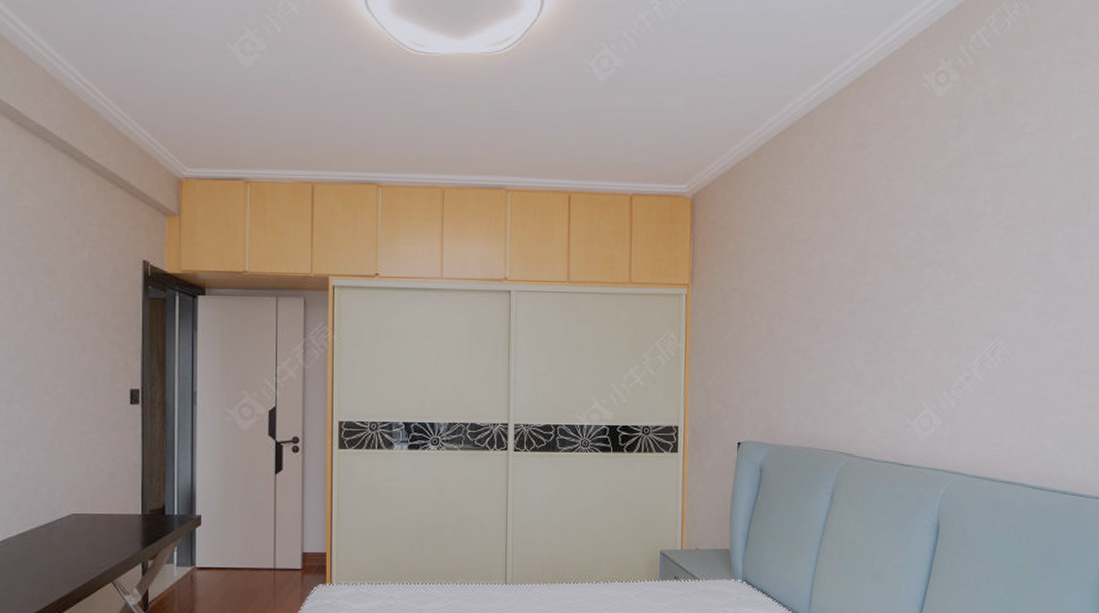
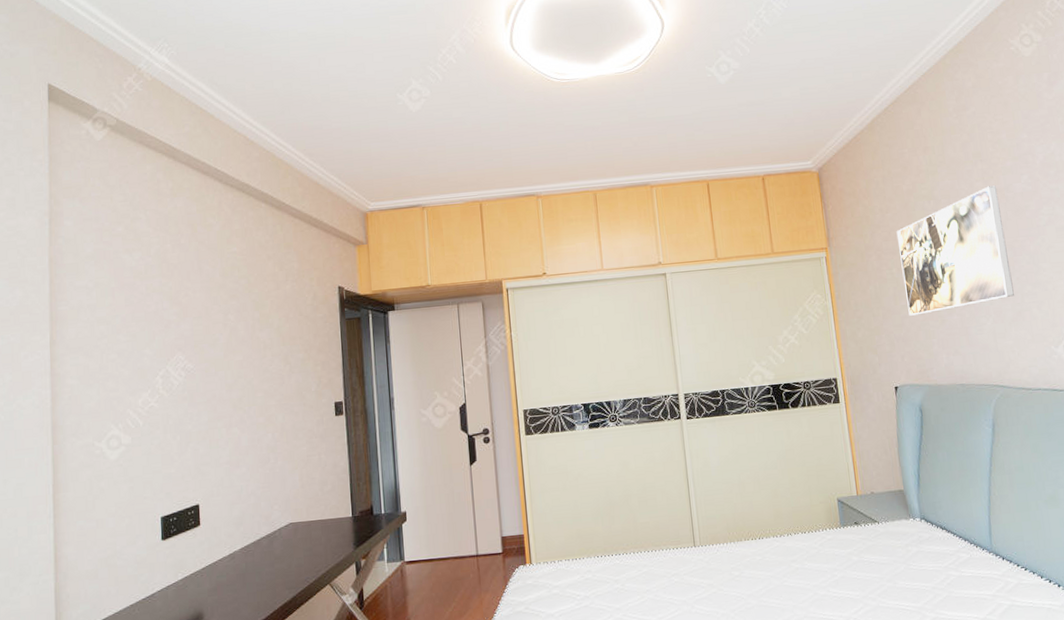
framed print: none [765,238,881,369] -> present [896,185,1014,316]

